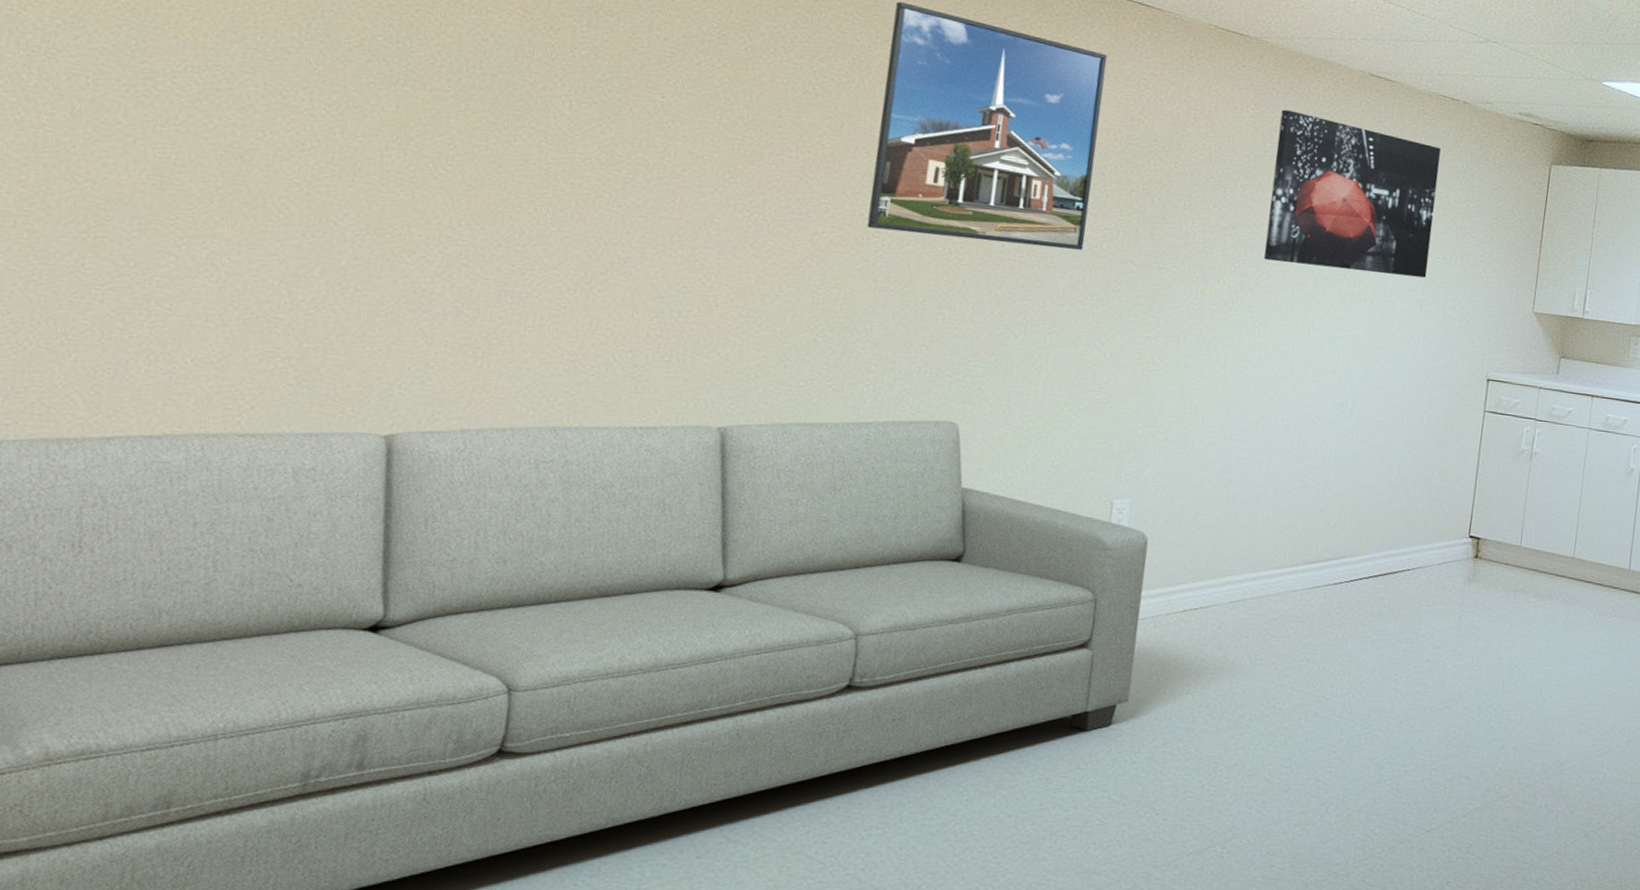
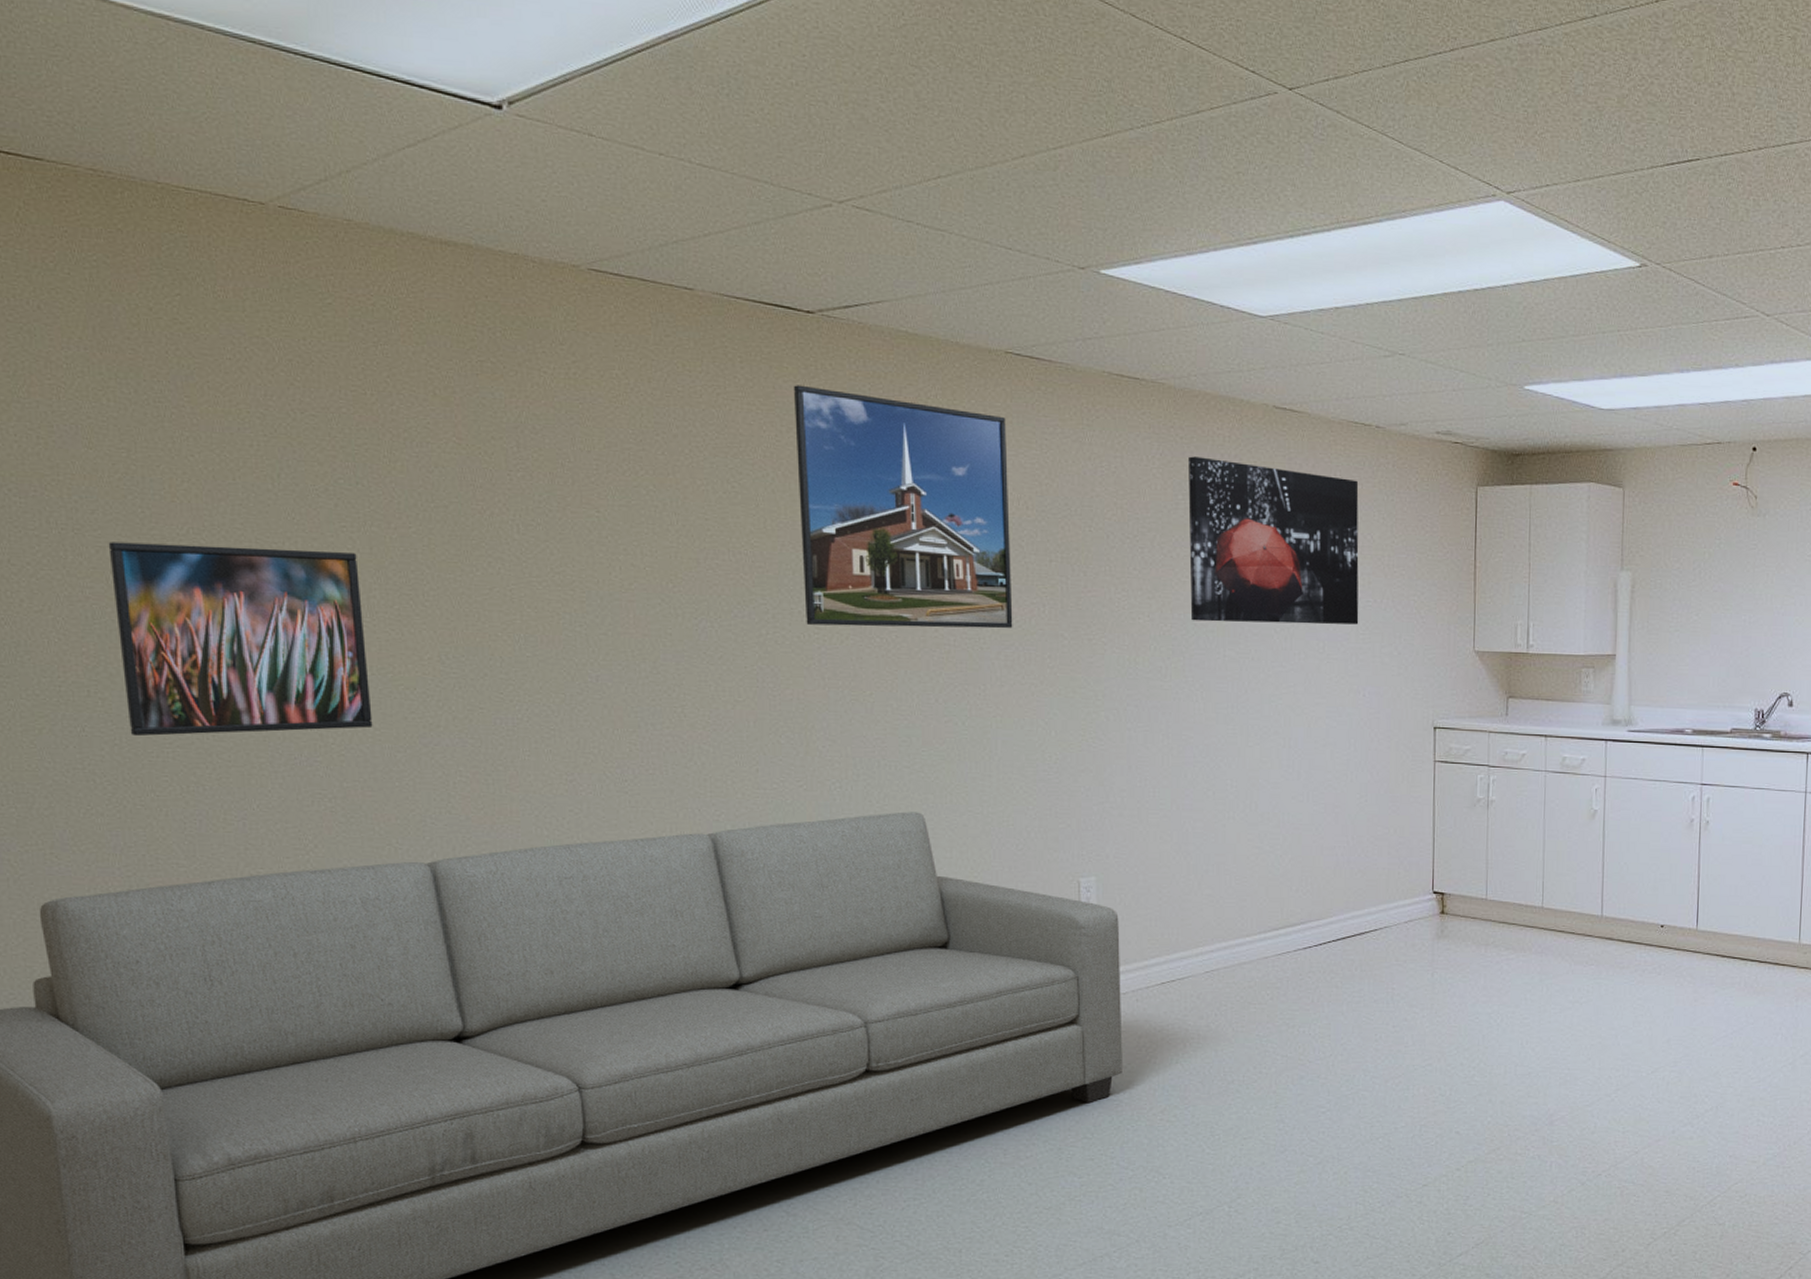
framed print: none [54,70,380,289] -> present [108,542,373,737]

